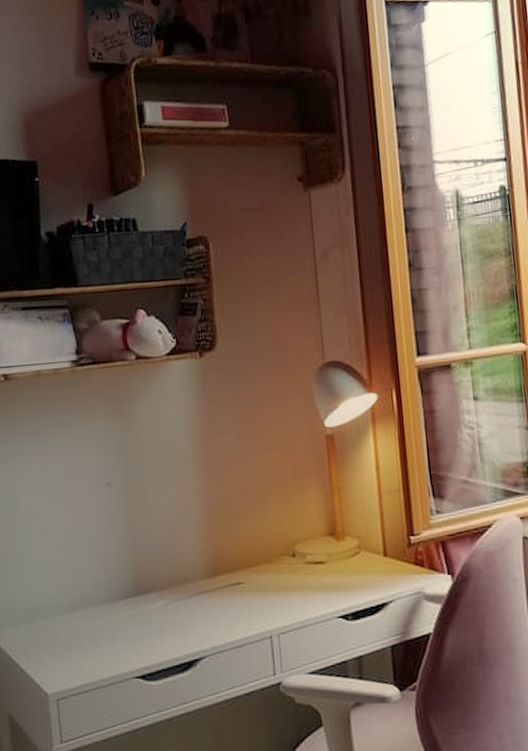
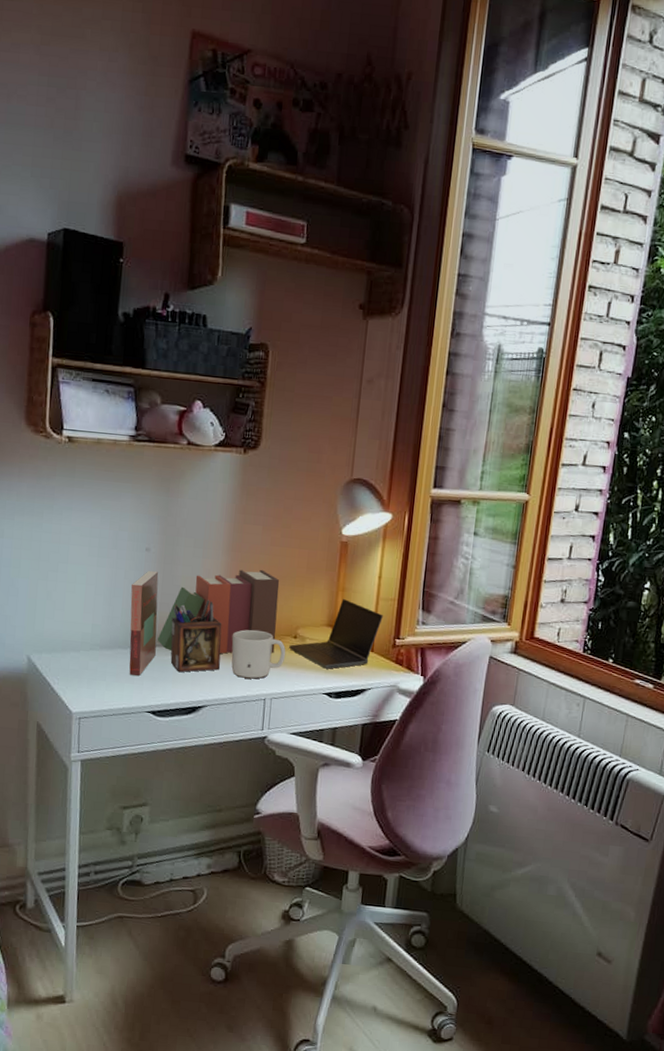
book: none [97,507,136,636] -> present [129,570,159,676]
books: none [134,483,273,598] -> present [157,569,280,654]
desk organizer: none [147,530,212,623] -> present [170,600,222,673]
mug: none [220,554,287,616] -> present [231,629,286,679]
laptop computer: none [288,499,390,587] -> present [289,598,383,669]

